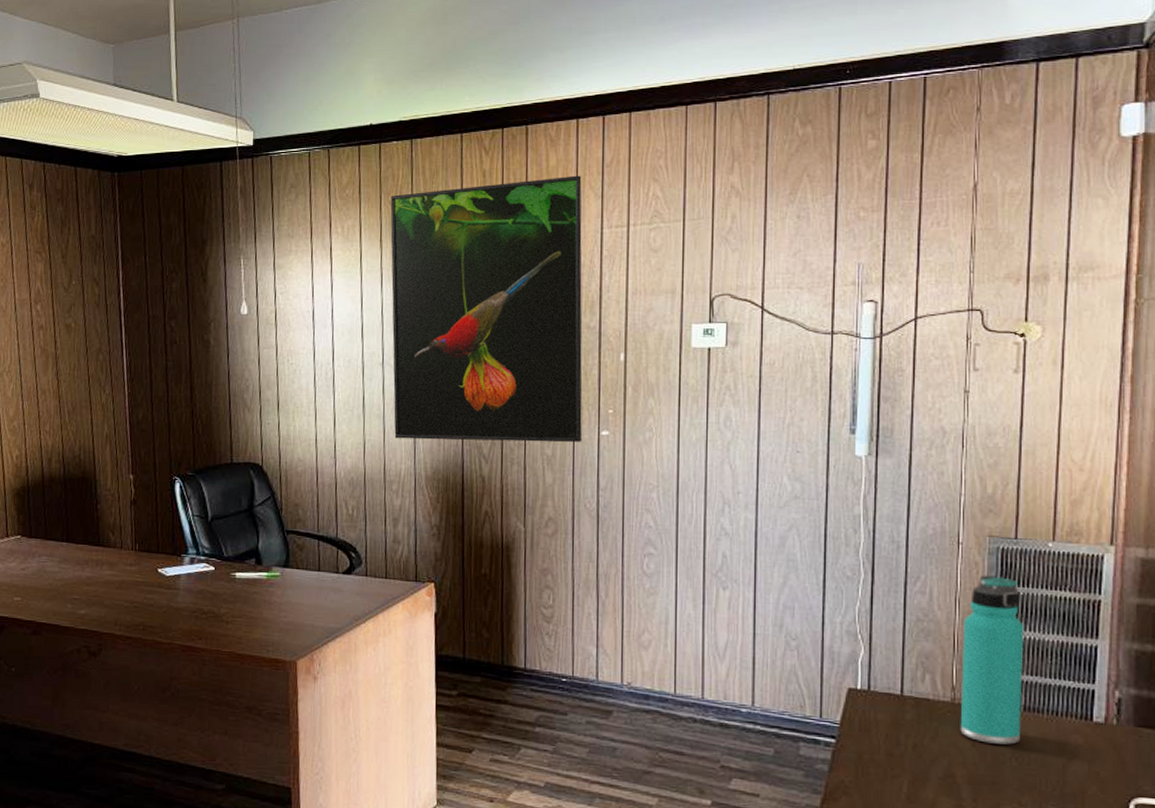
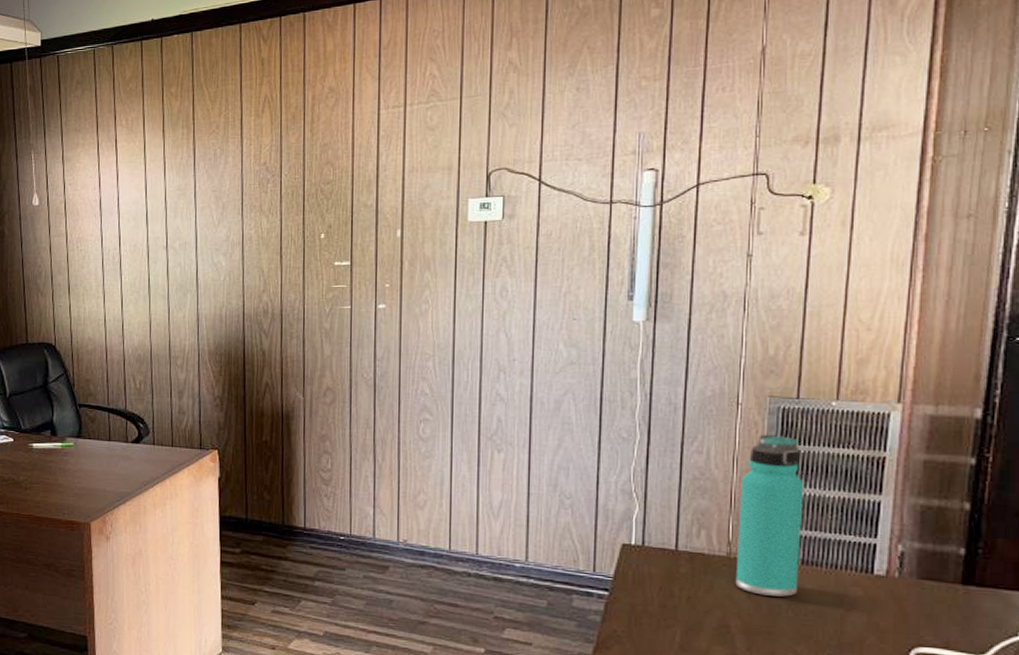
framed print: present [390,175,583,443] -> none [172,59,360,317]

